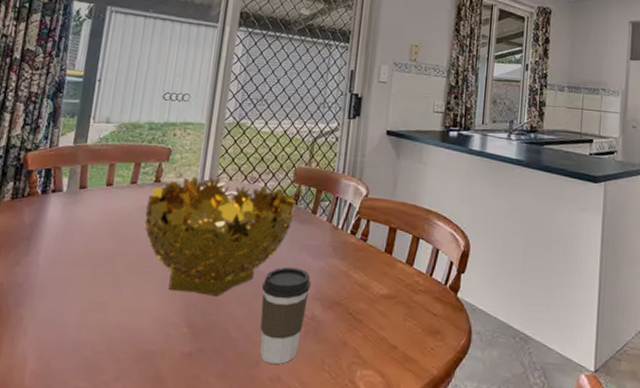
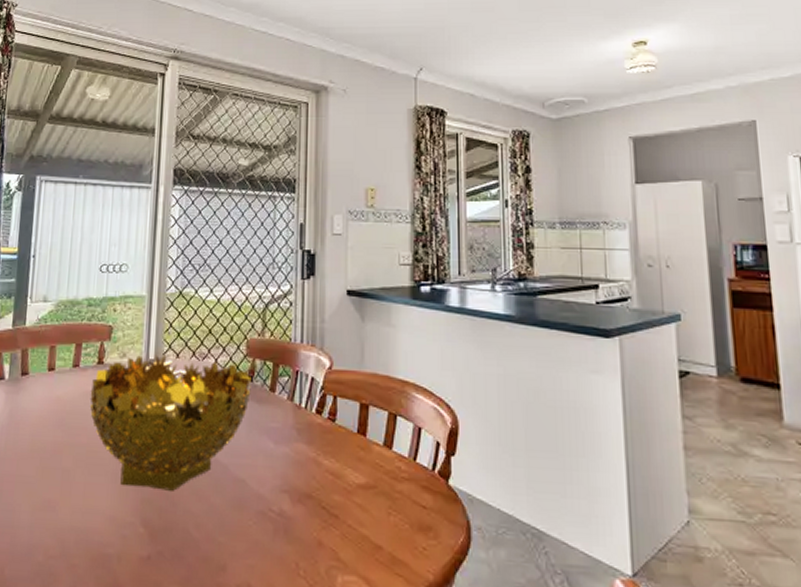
coffee cup: present [260,267,311,364] -> none [222,454,276,569]

